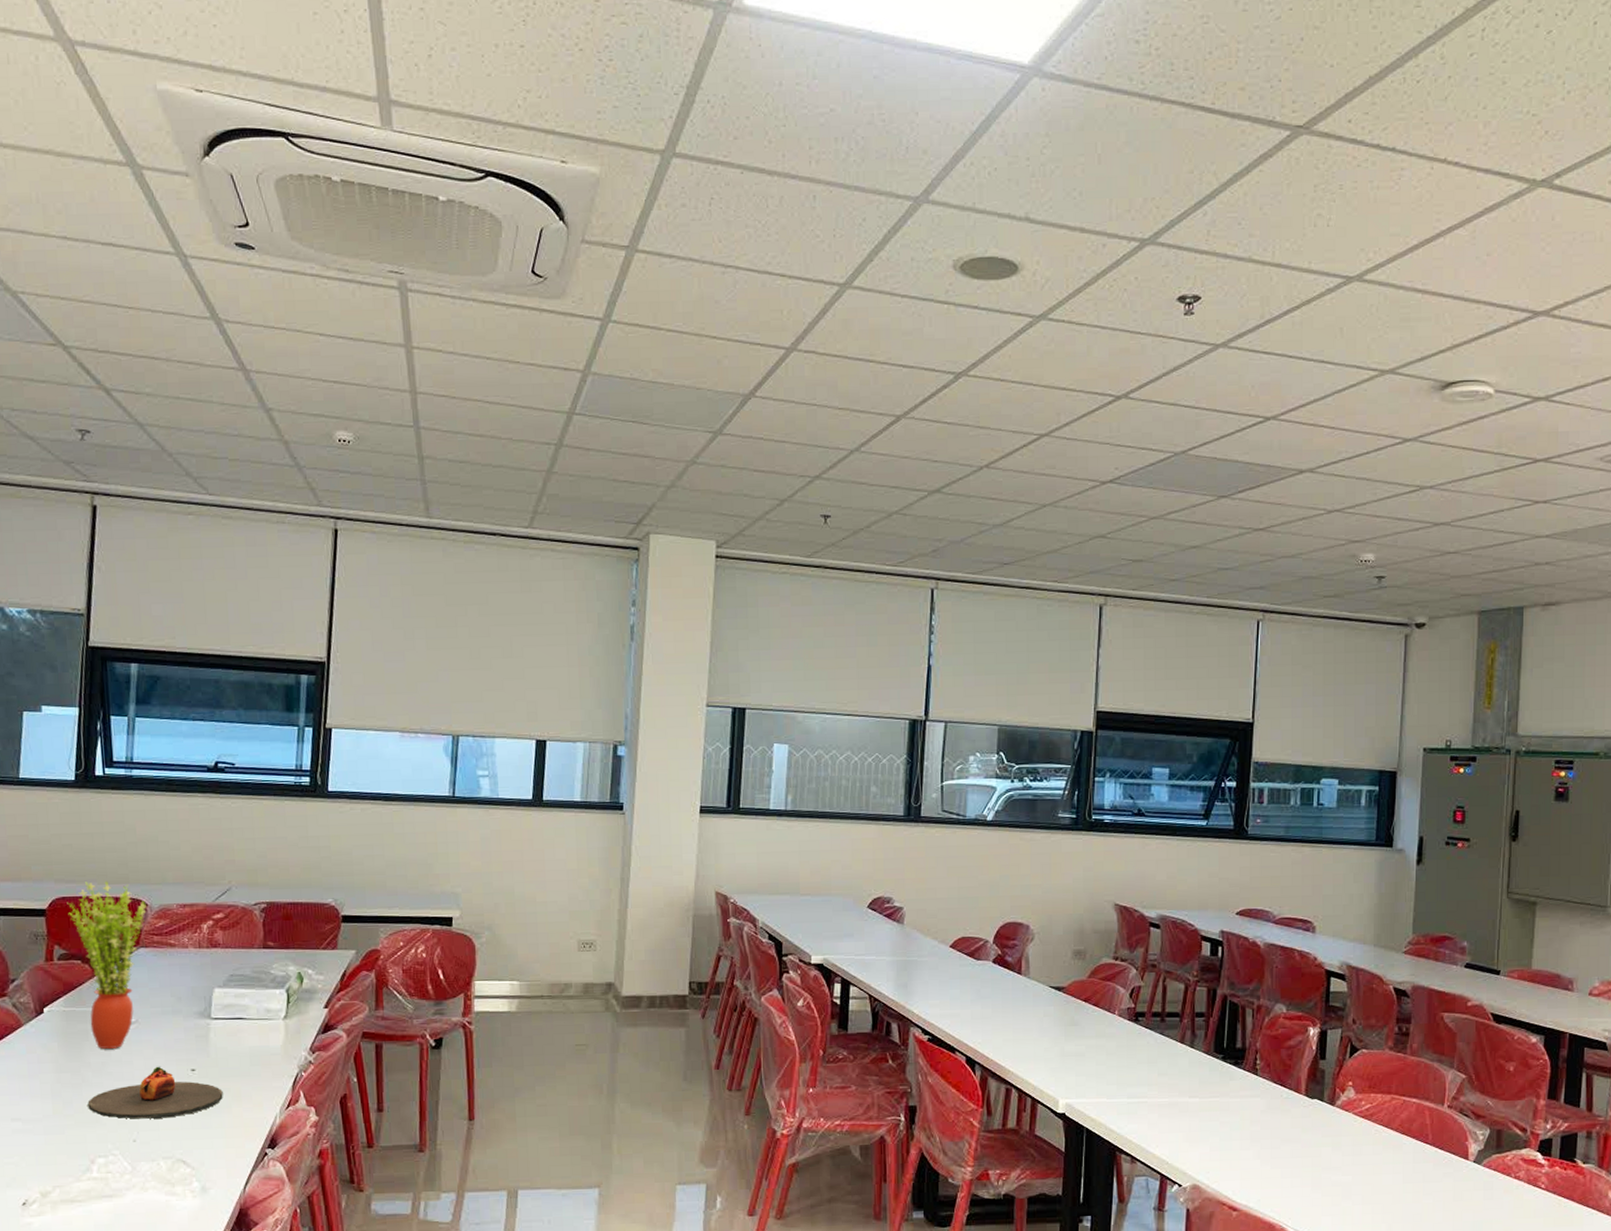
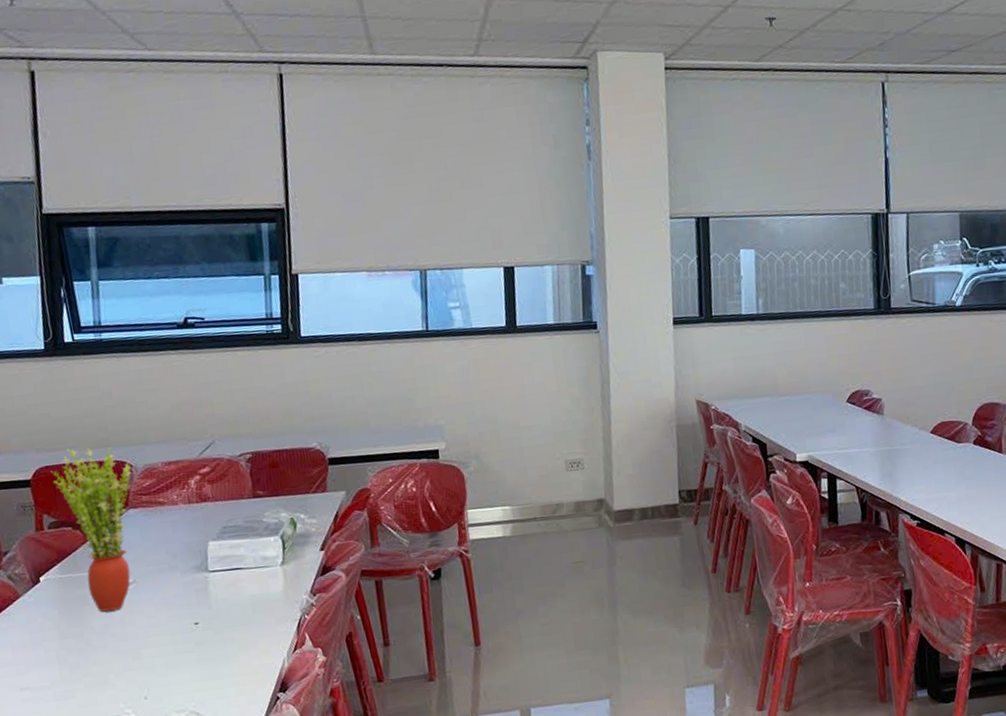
plate: present [87,1066,223,1119] -> none [94,623,230,678]

